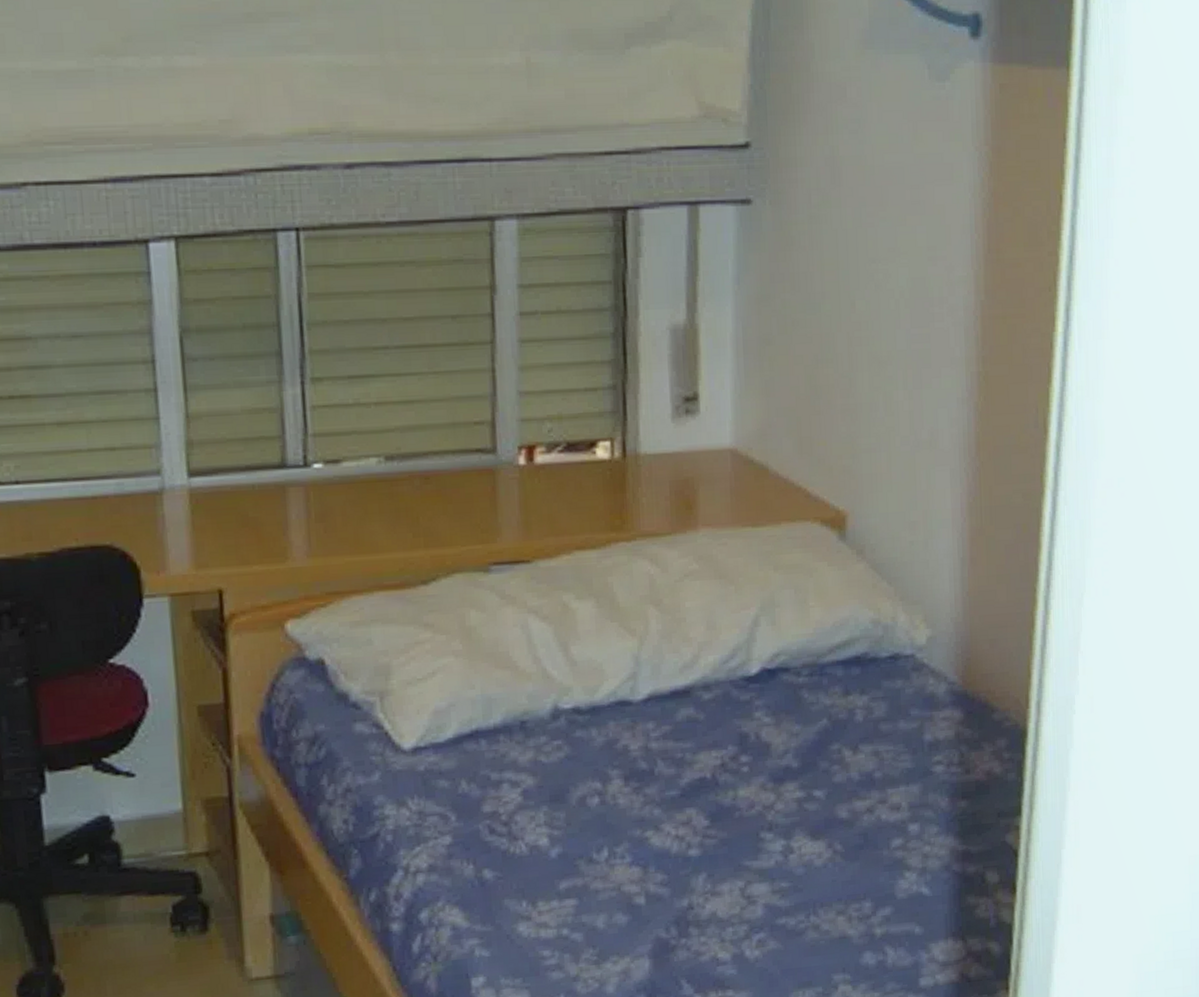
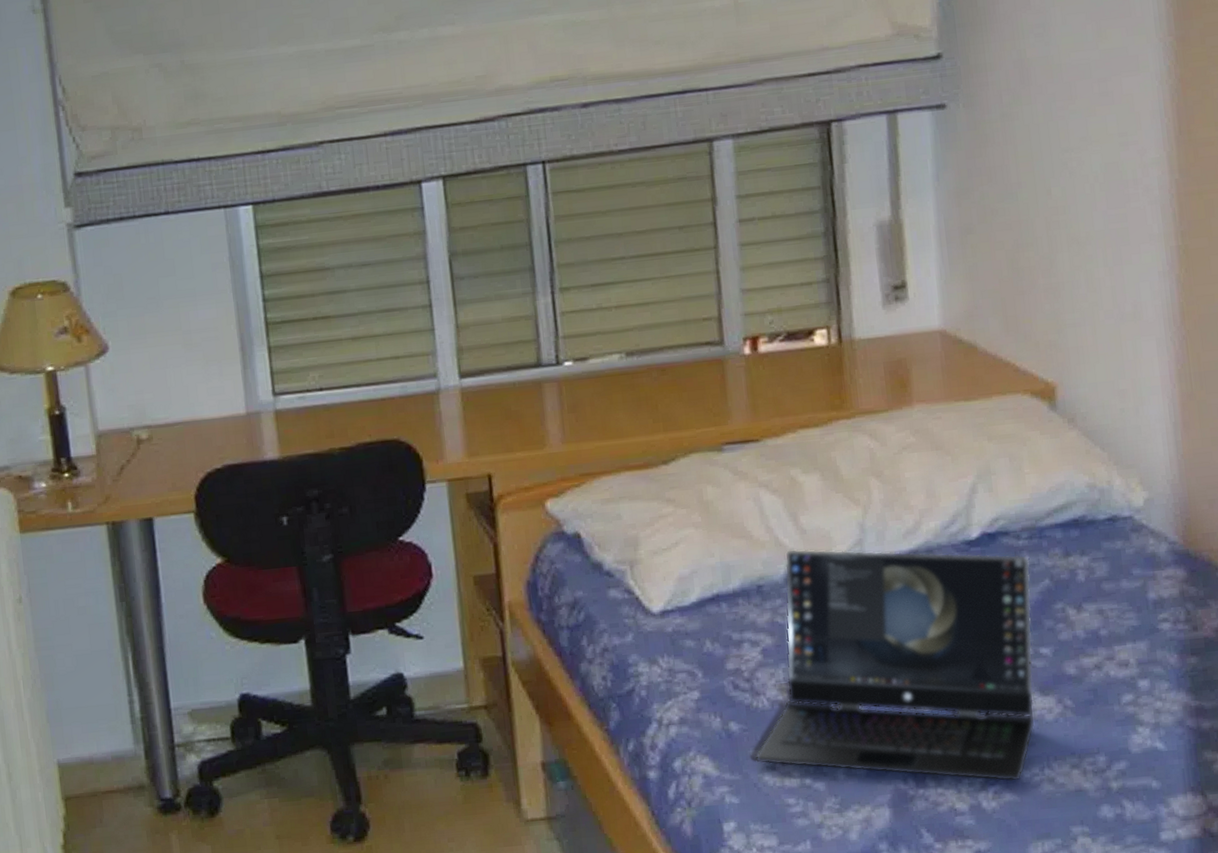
laptop: none [509,681,809,930] -> present [754,549,1036,782]

